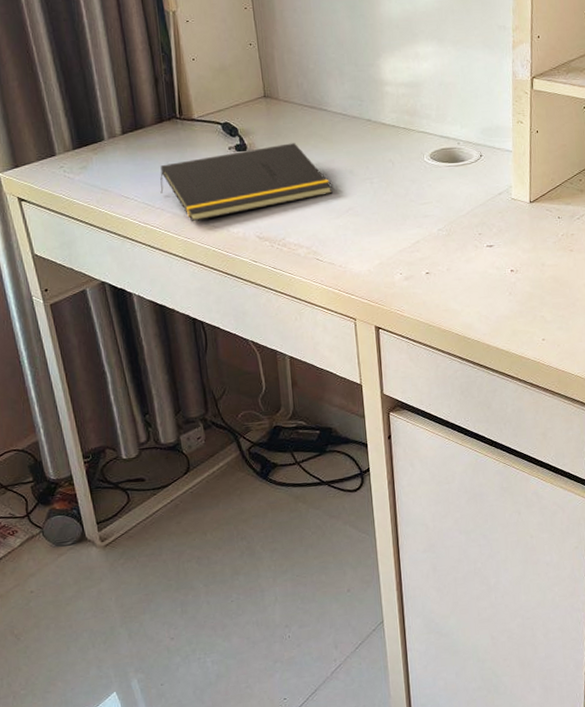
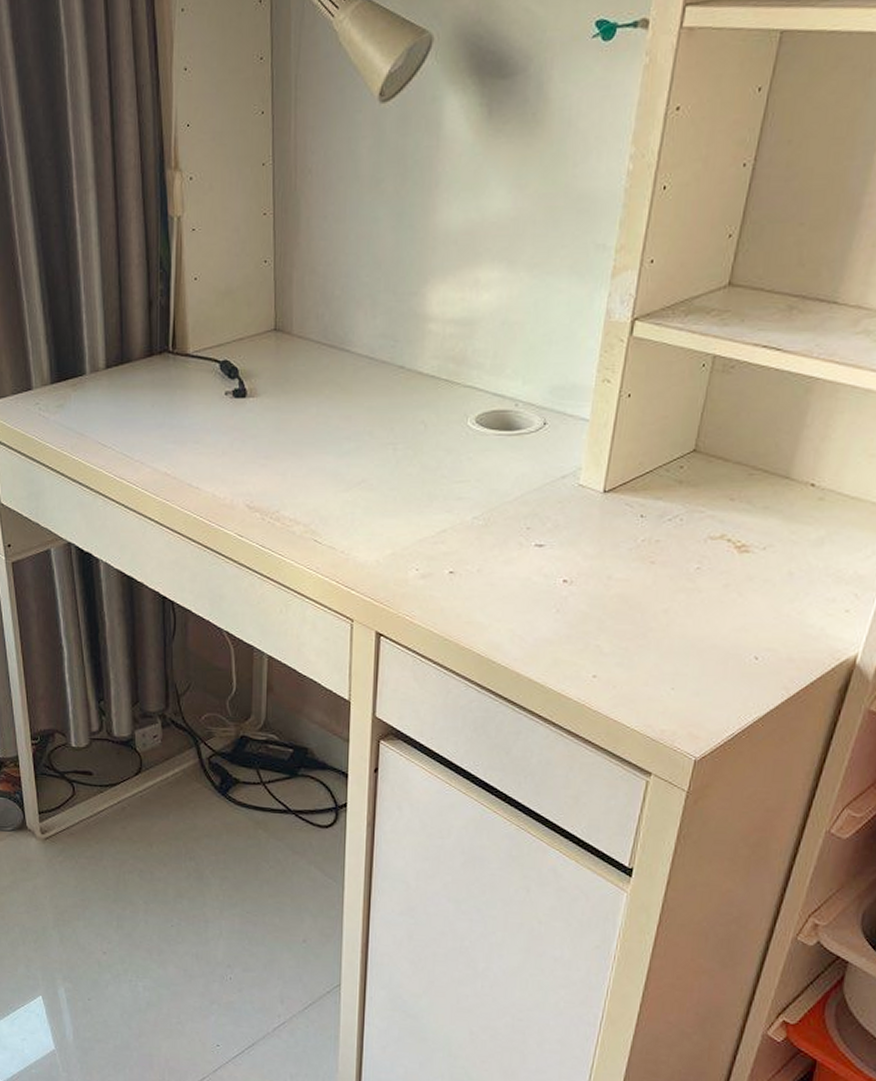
notepad: present [160,143,333,222] -> none [141,391,345,481]

